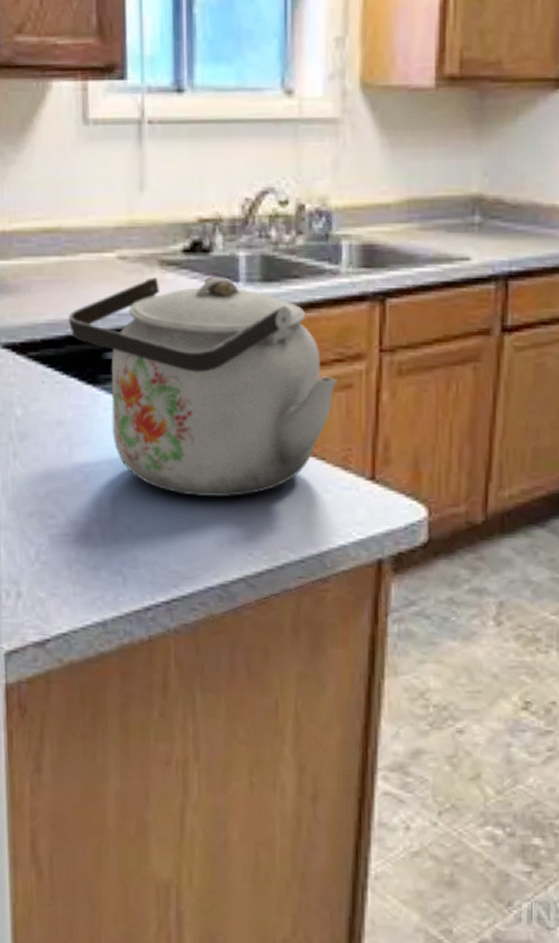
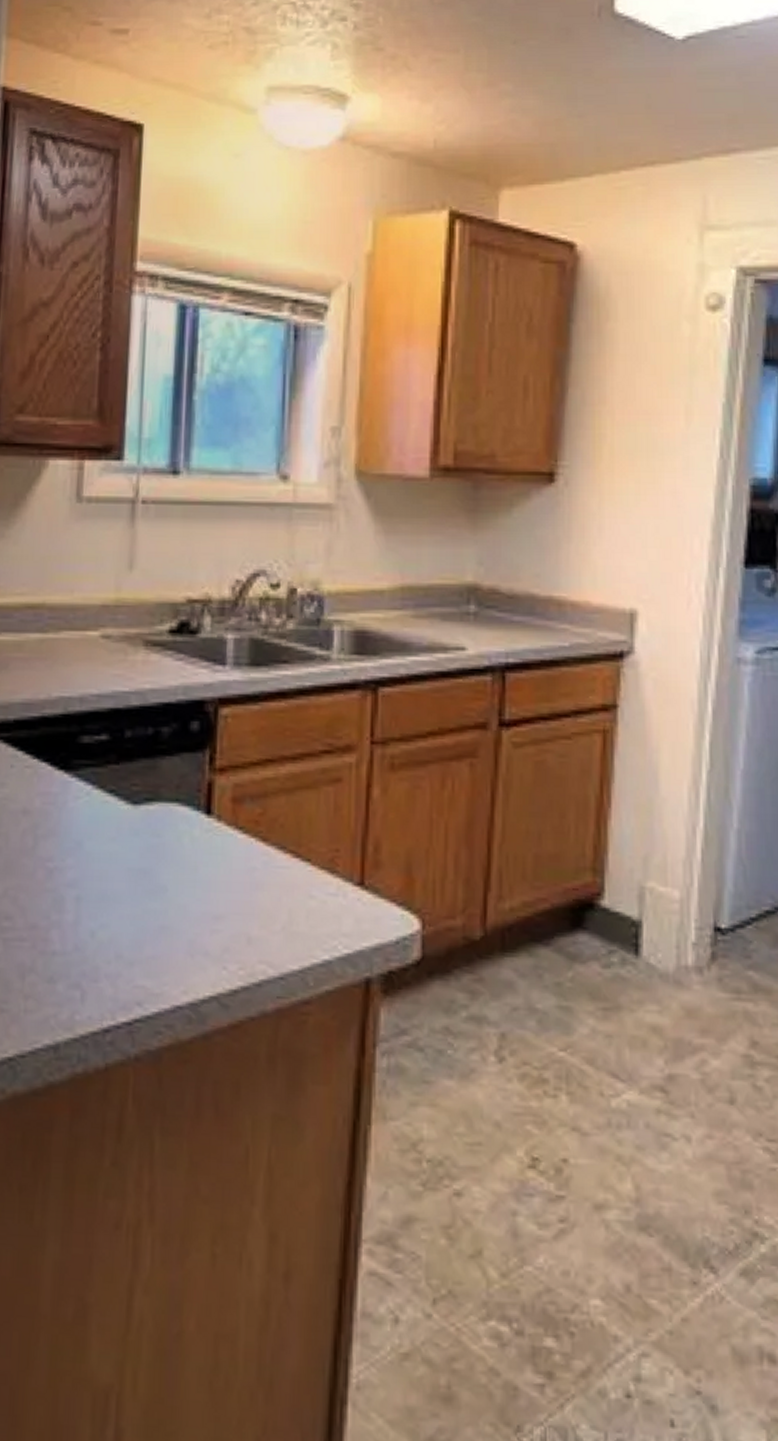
kettle: present [69,277,337,496] -> none [45,658,326,900]

